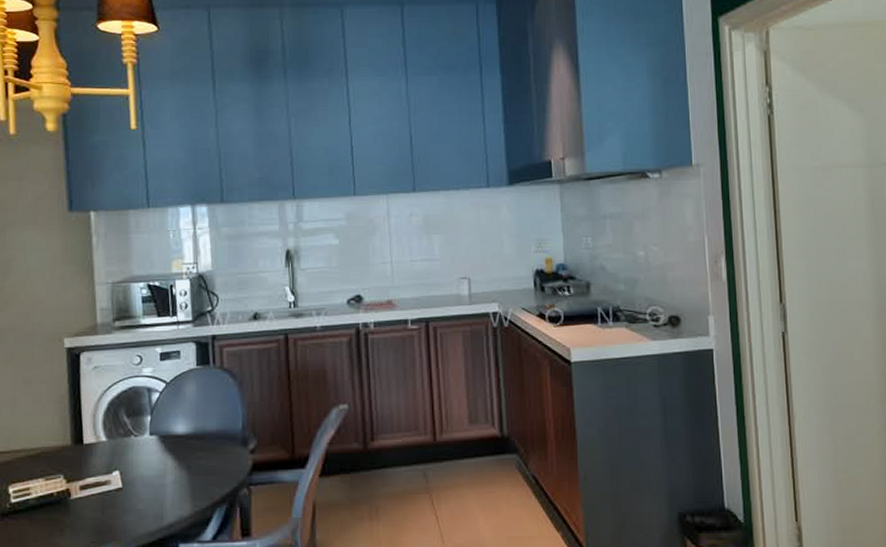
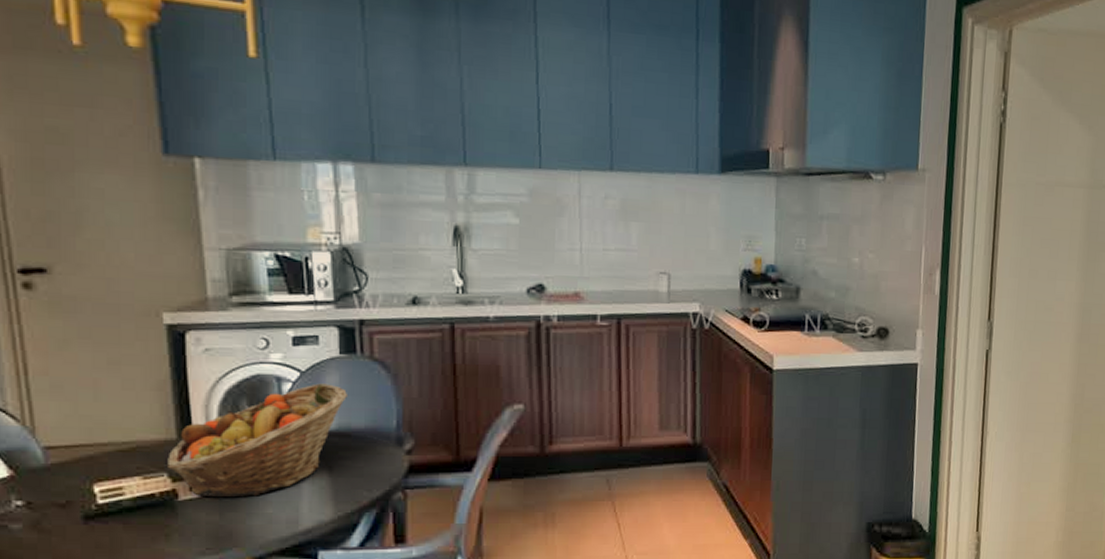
fruit basket: none [64,392,204,496] -> present [168,383,349,498]

